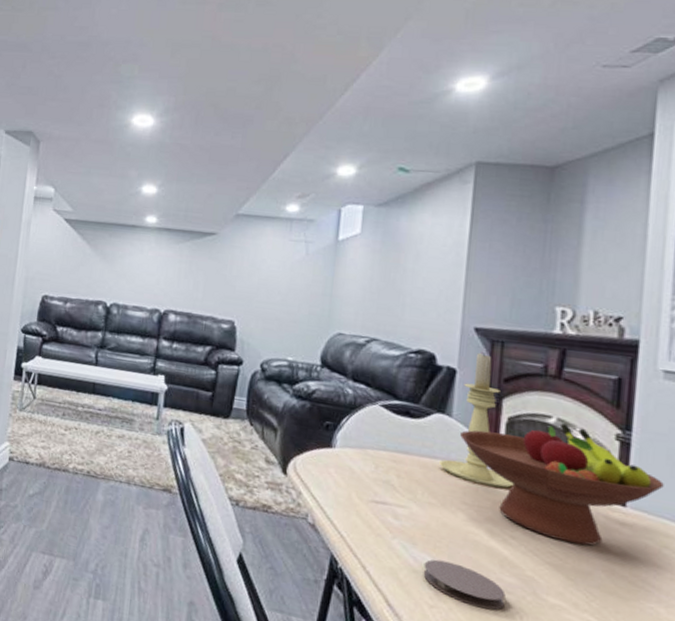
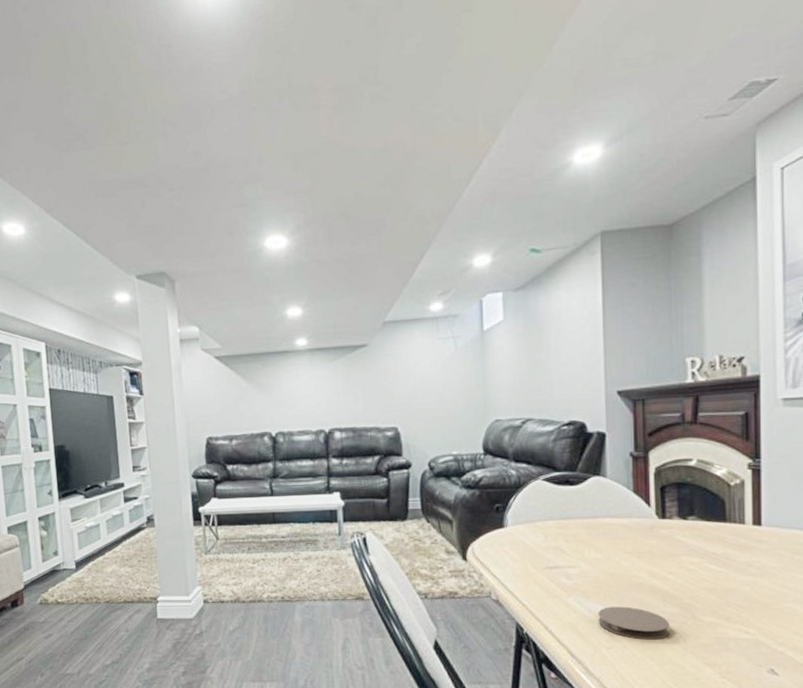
candle holder: present [438,352,514,489] -> none [599,413,666,533]
fruit bowl: present [459,423,664,546] -> none [615,463,791,567]

